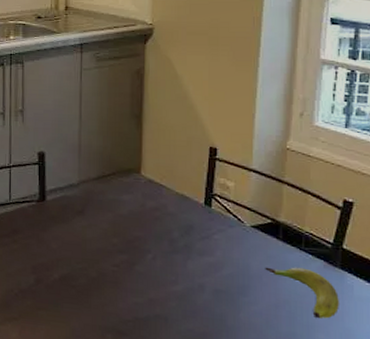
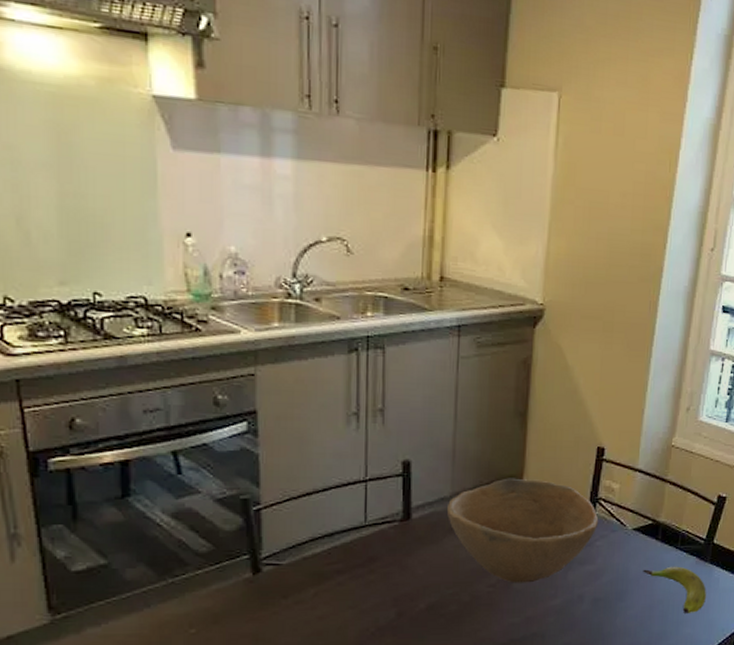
bowl: none [74,170,215,267] -> present [446,478,599,583]

